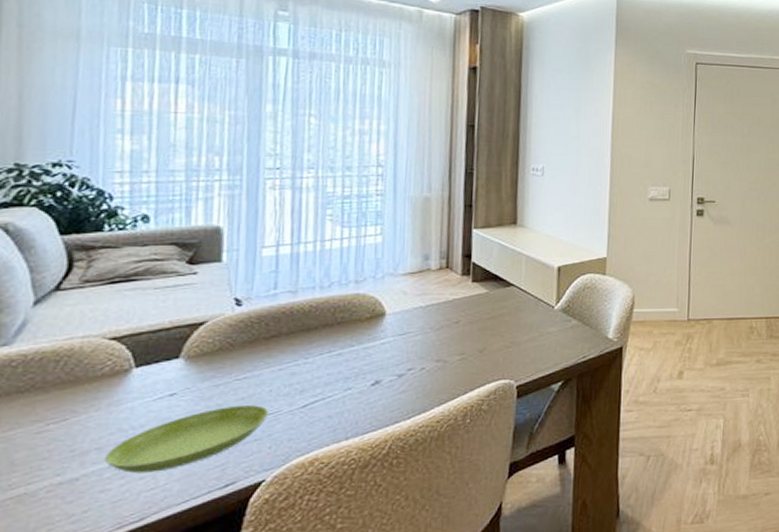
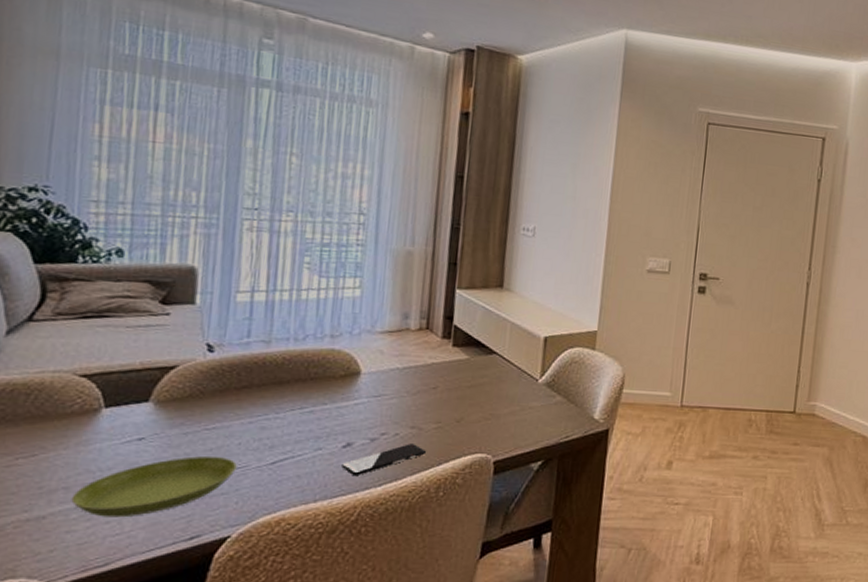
smartphone: none [371,376,451,411] -> present [341,444,426,475]

